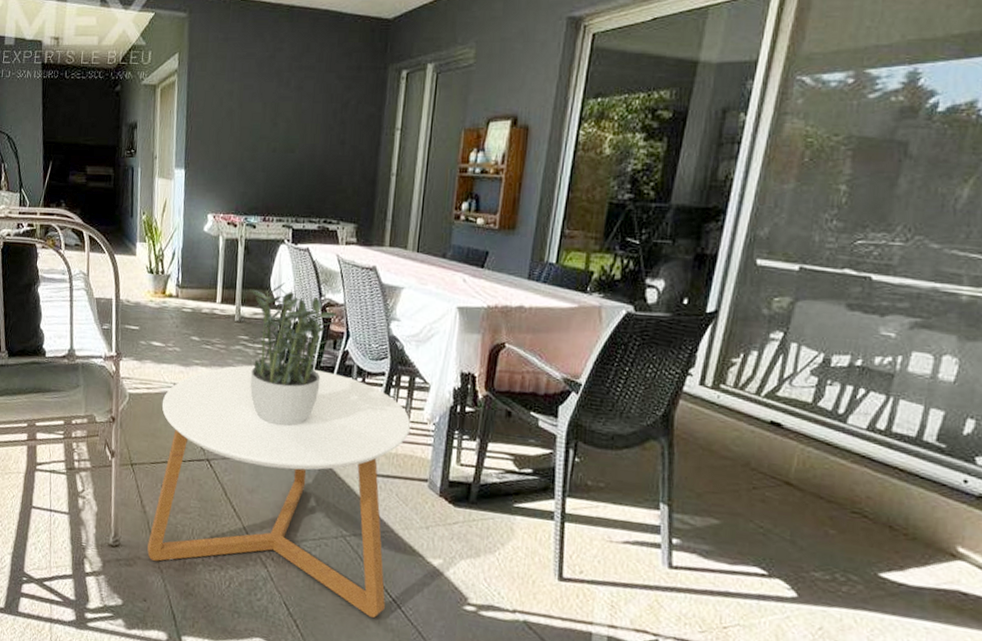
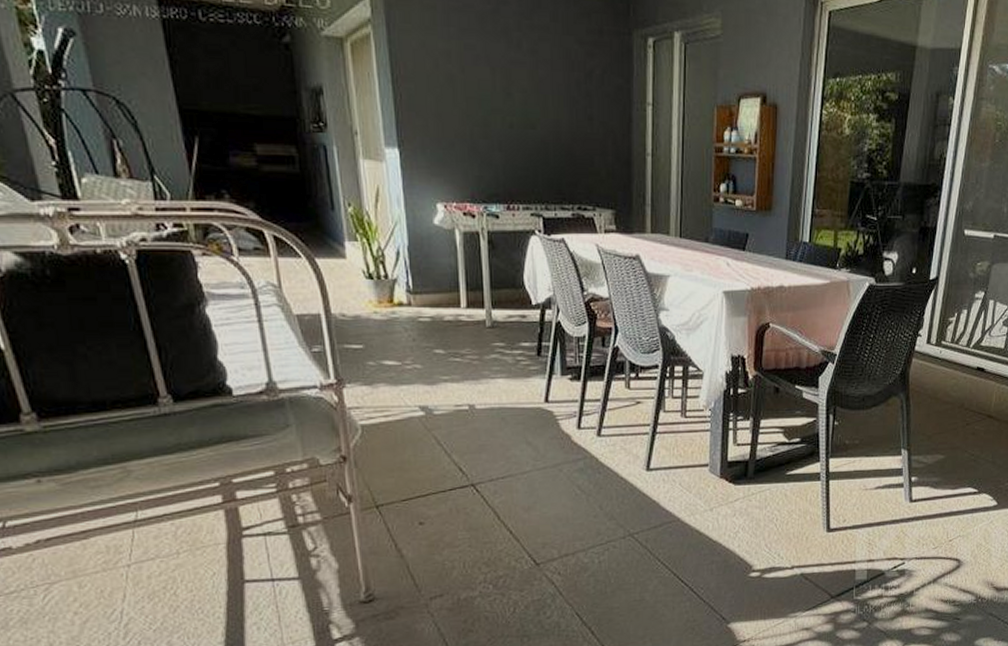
coffee table: present [147,365,411,618] -> none [406,371,688,606]
potted plant: present [250,282,337,427] -> none [500,279,603,435]

